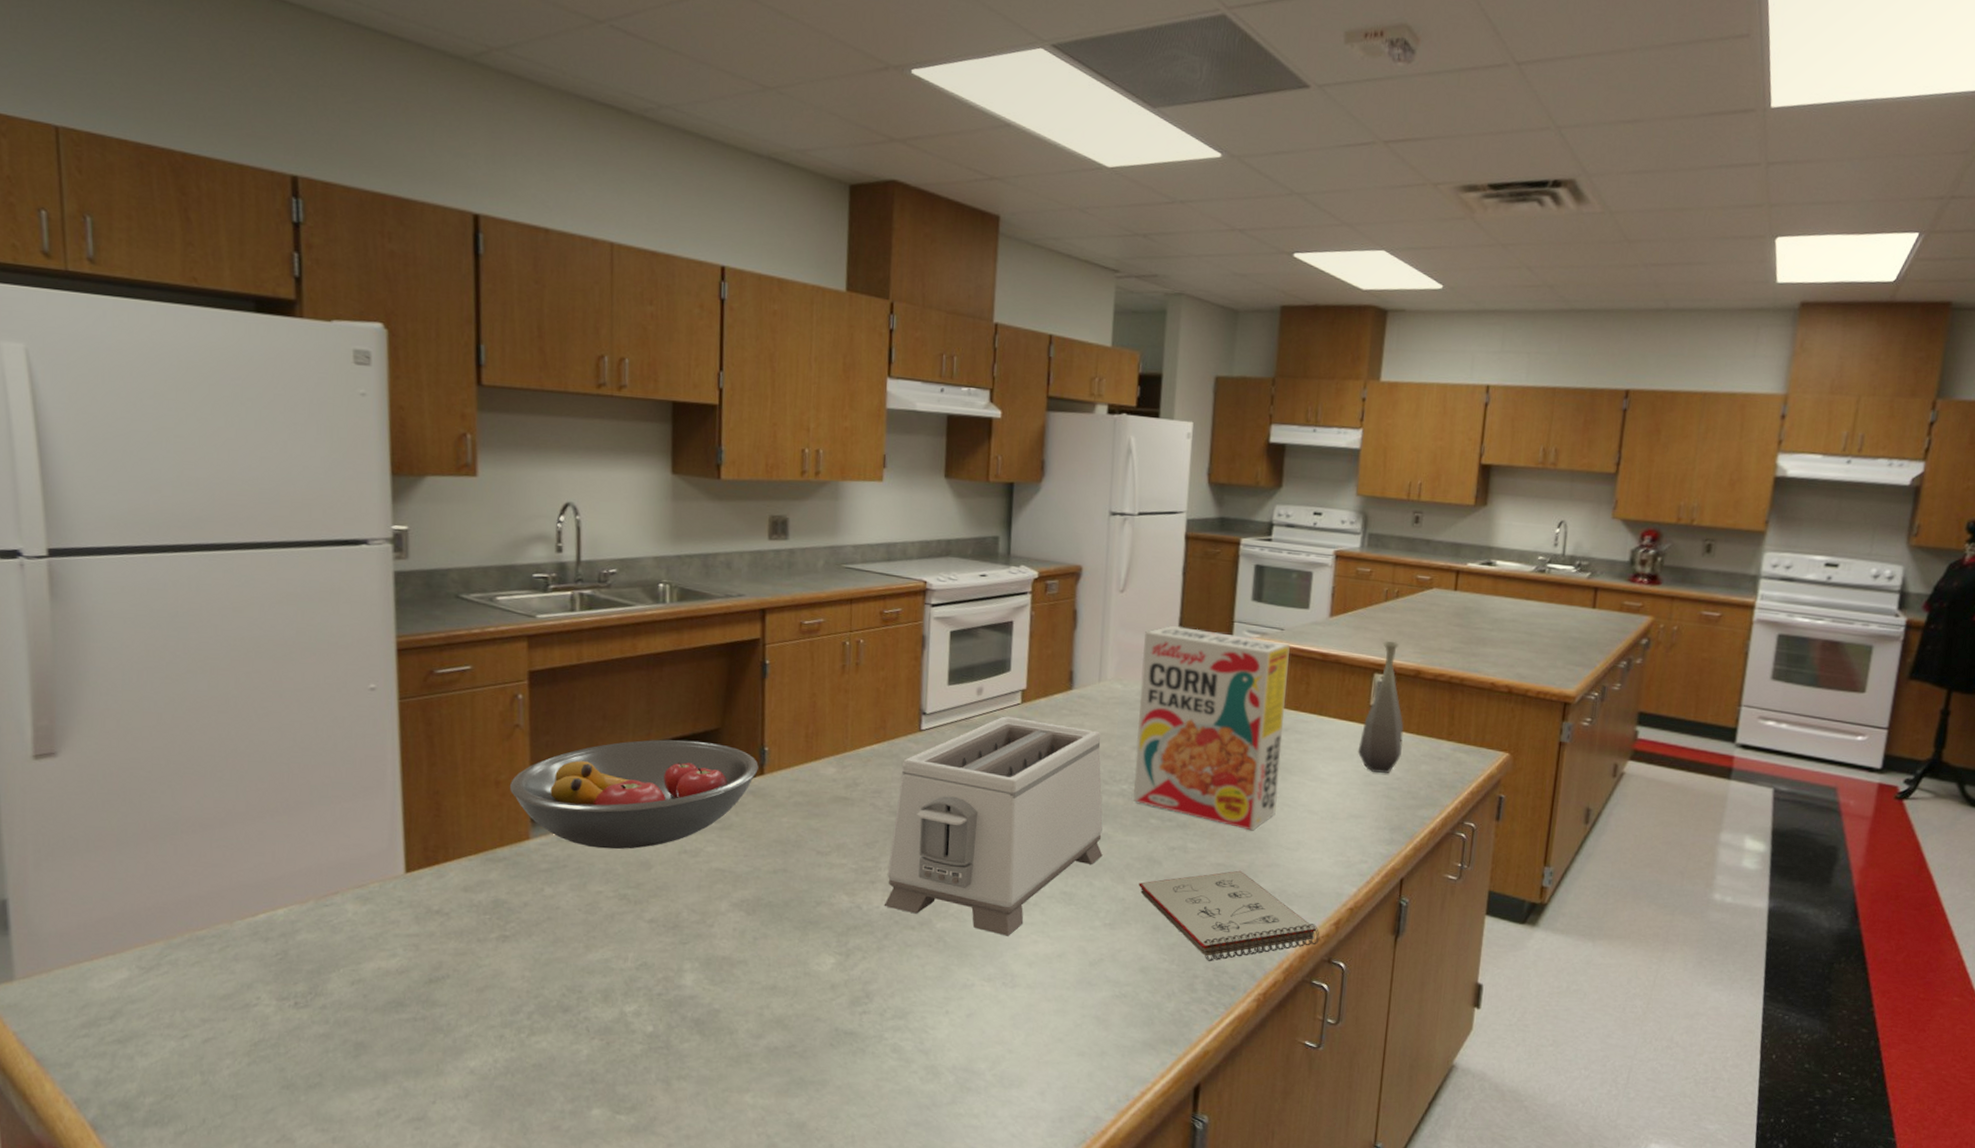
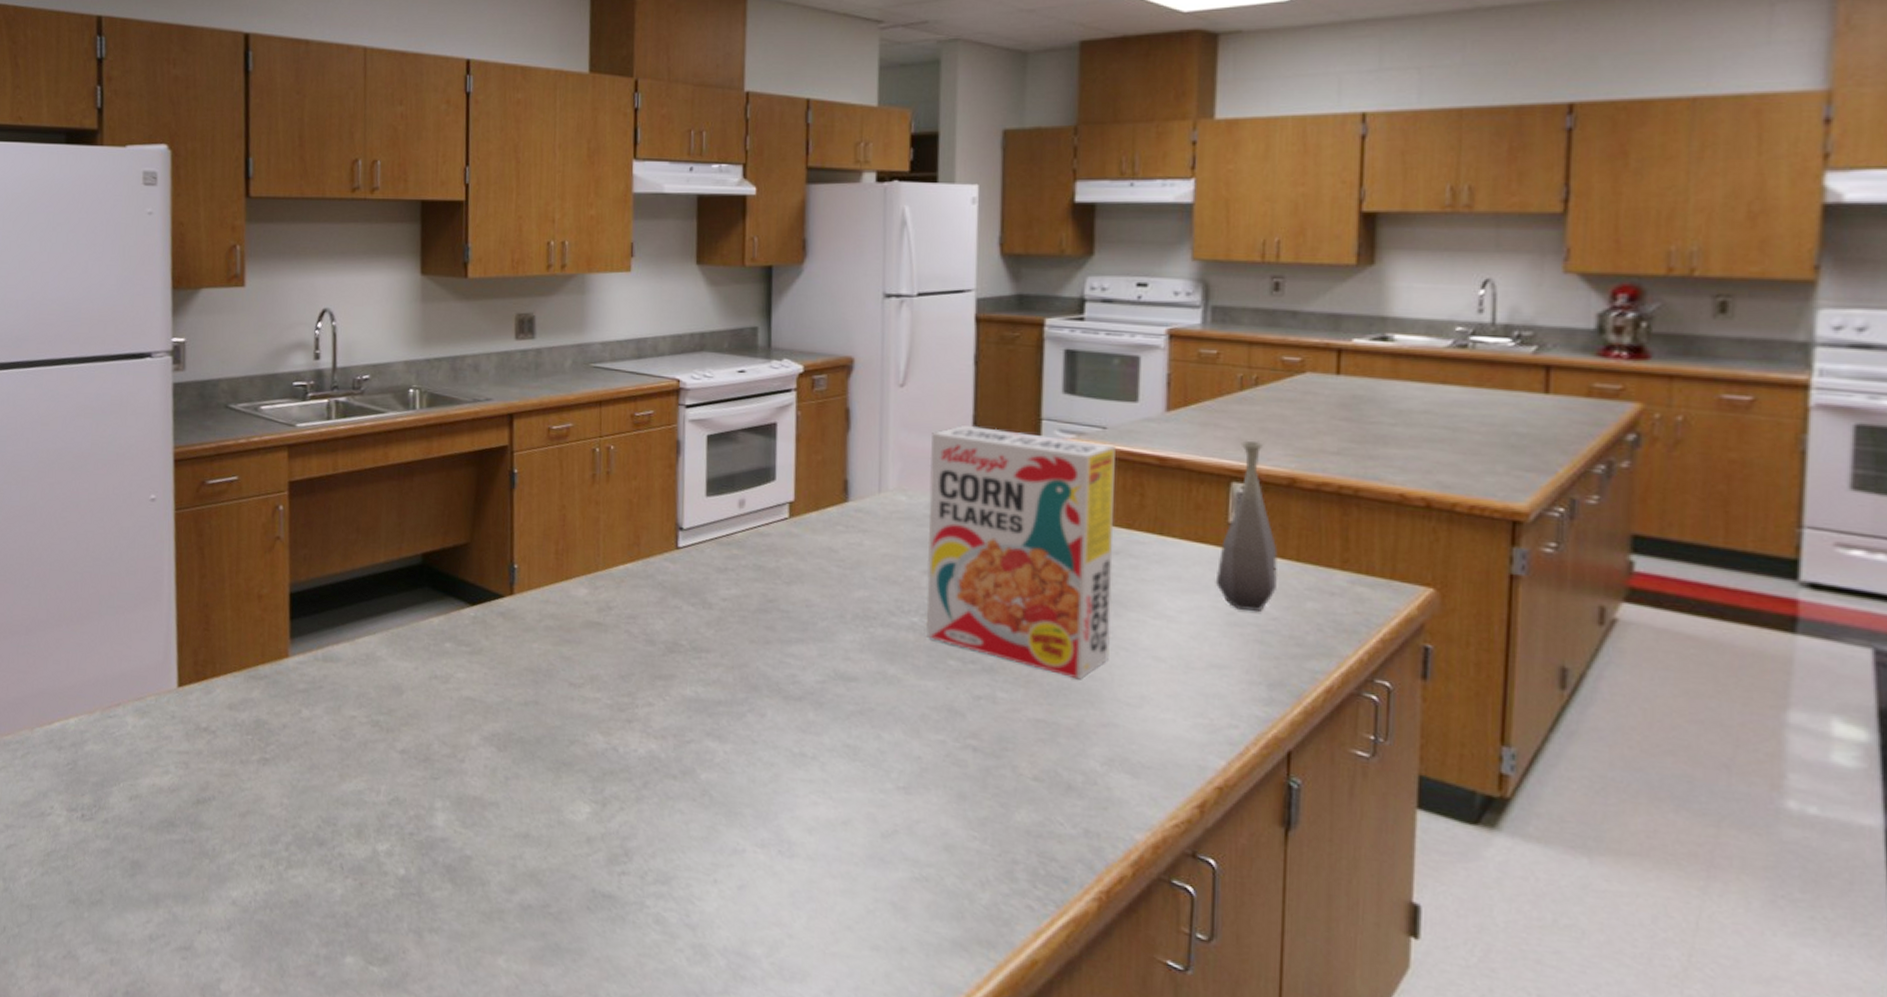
fruit bowl: present [510,739,759,850] -> none [271,554,508,672]
toaster: present [884,716,1103,936] -> none [642,532,892,795]
notepad: present [1138,870,1320,961] -> none [937,729,1179,844]

